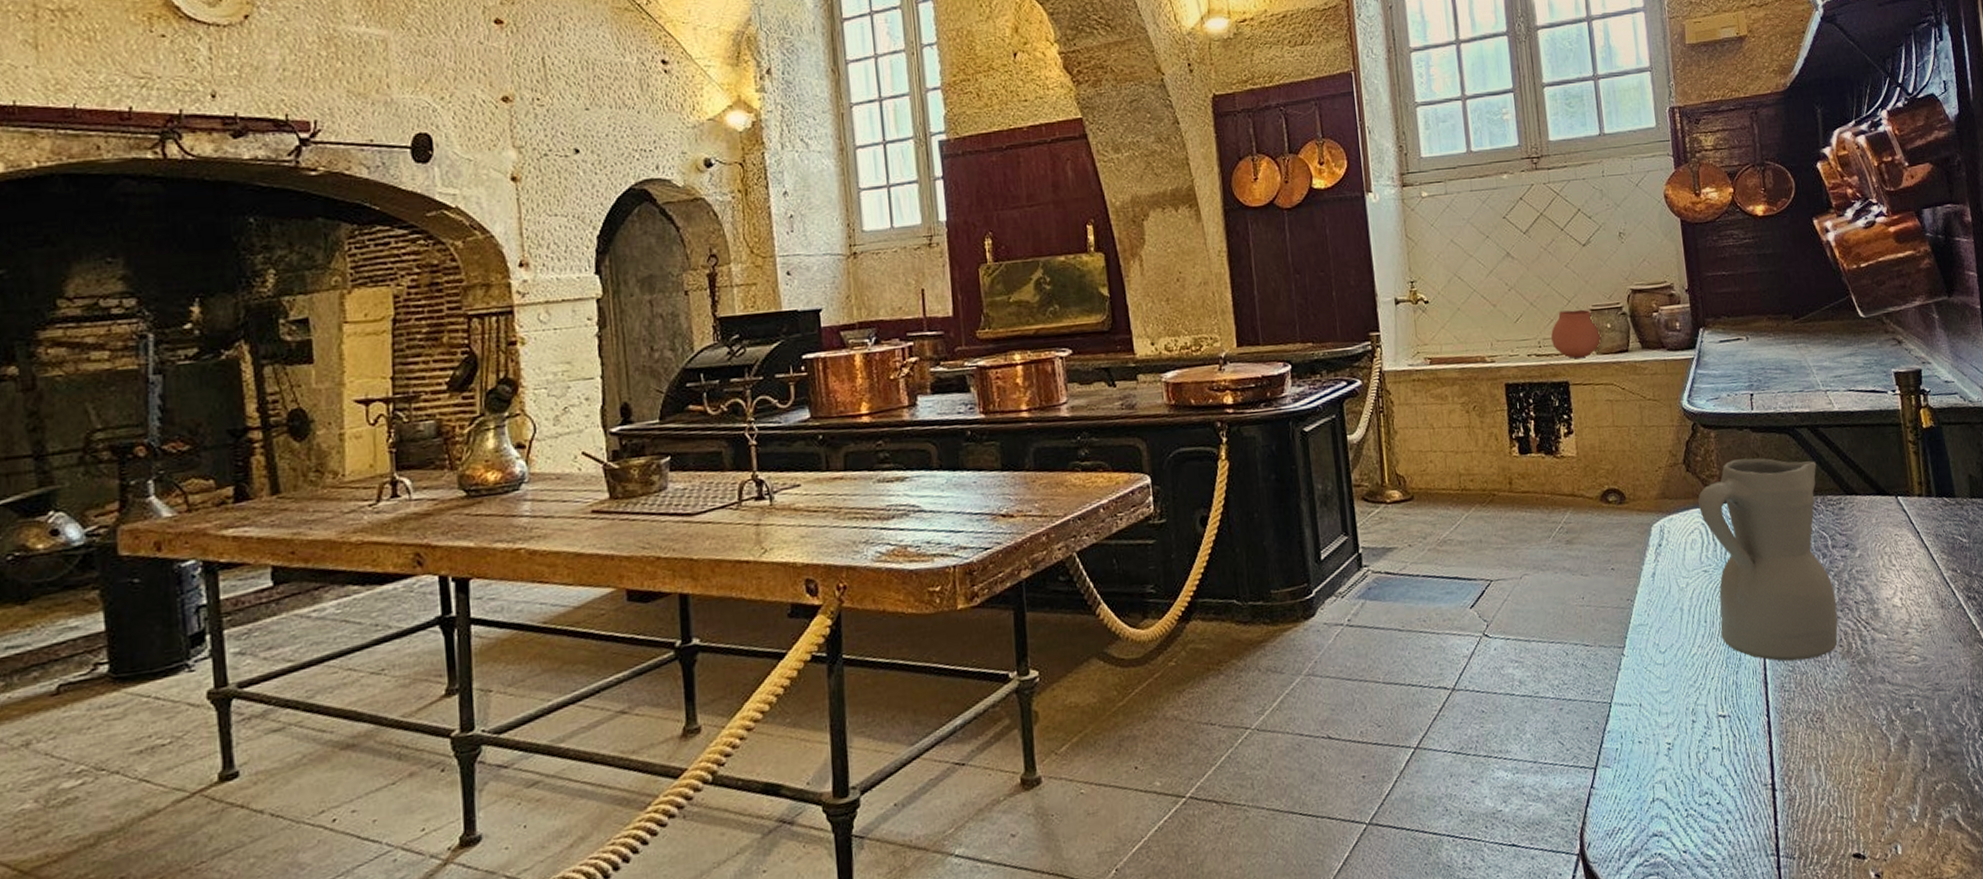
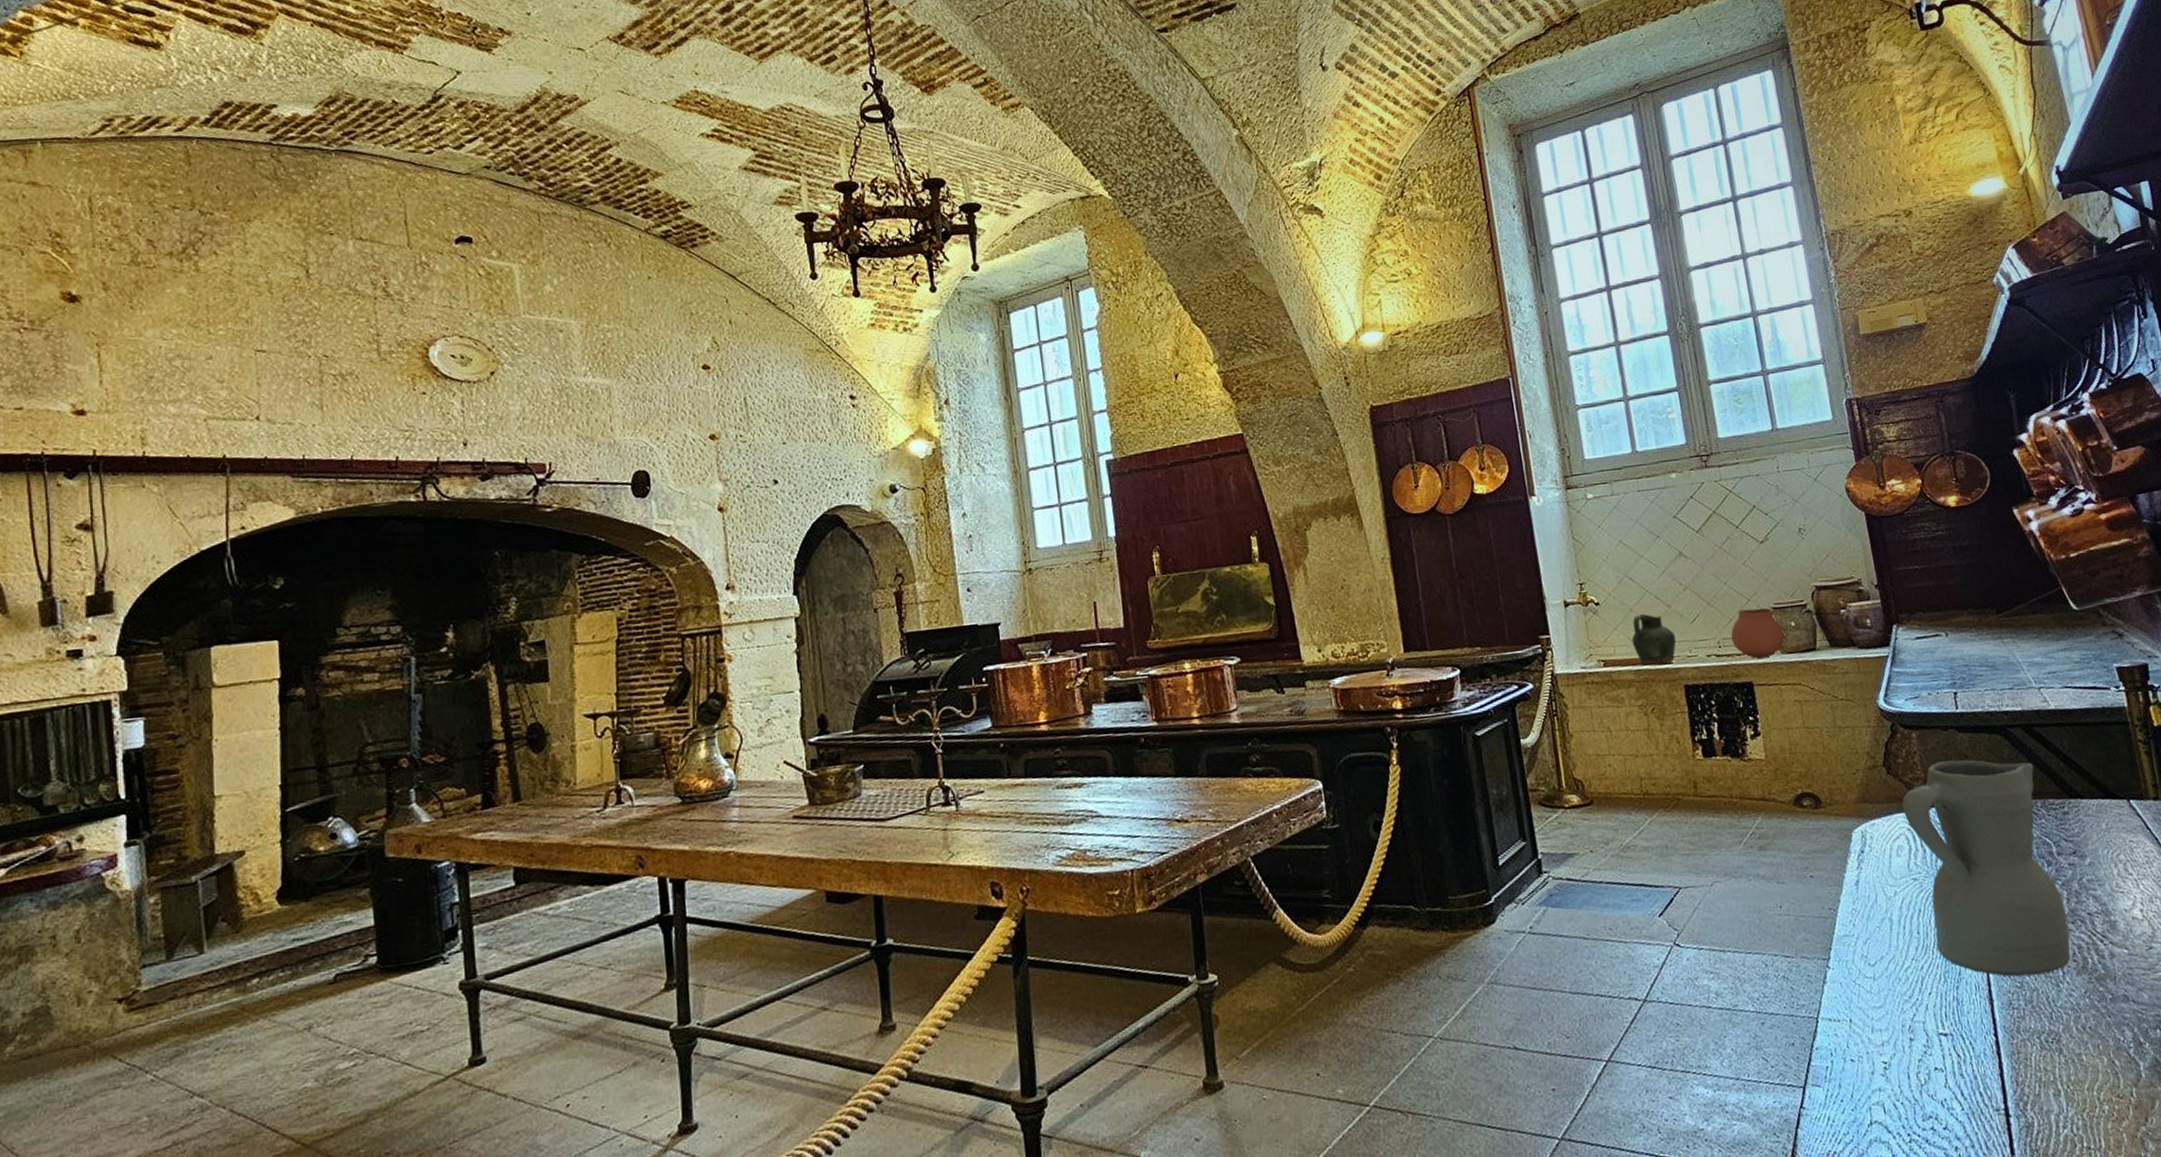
ceramic jug: none [1457,312,1500,364] -> present [1631,613,1676,666]

